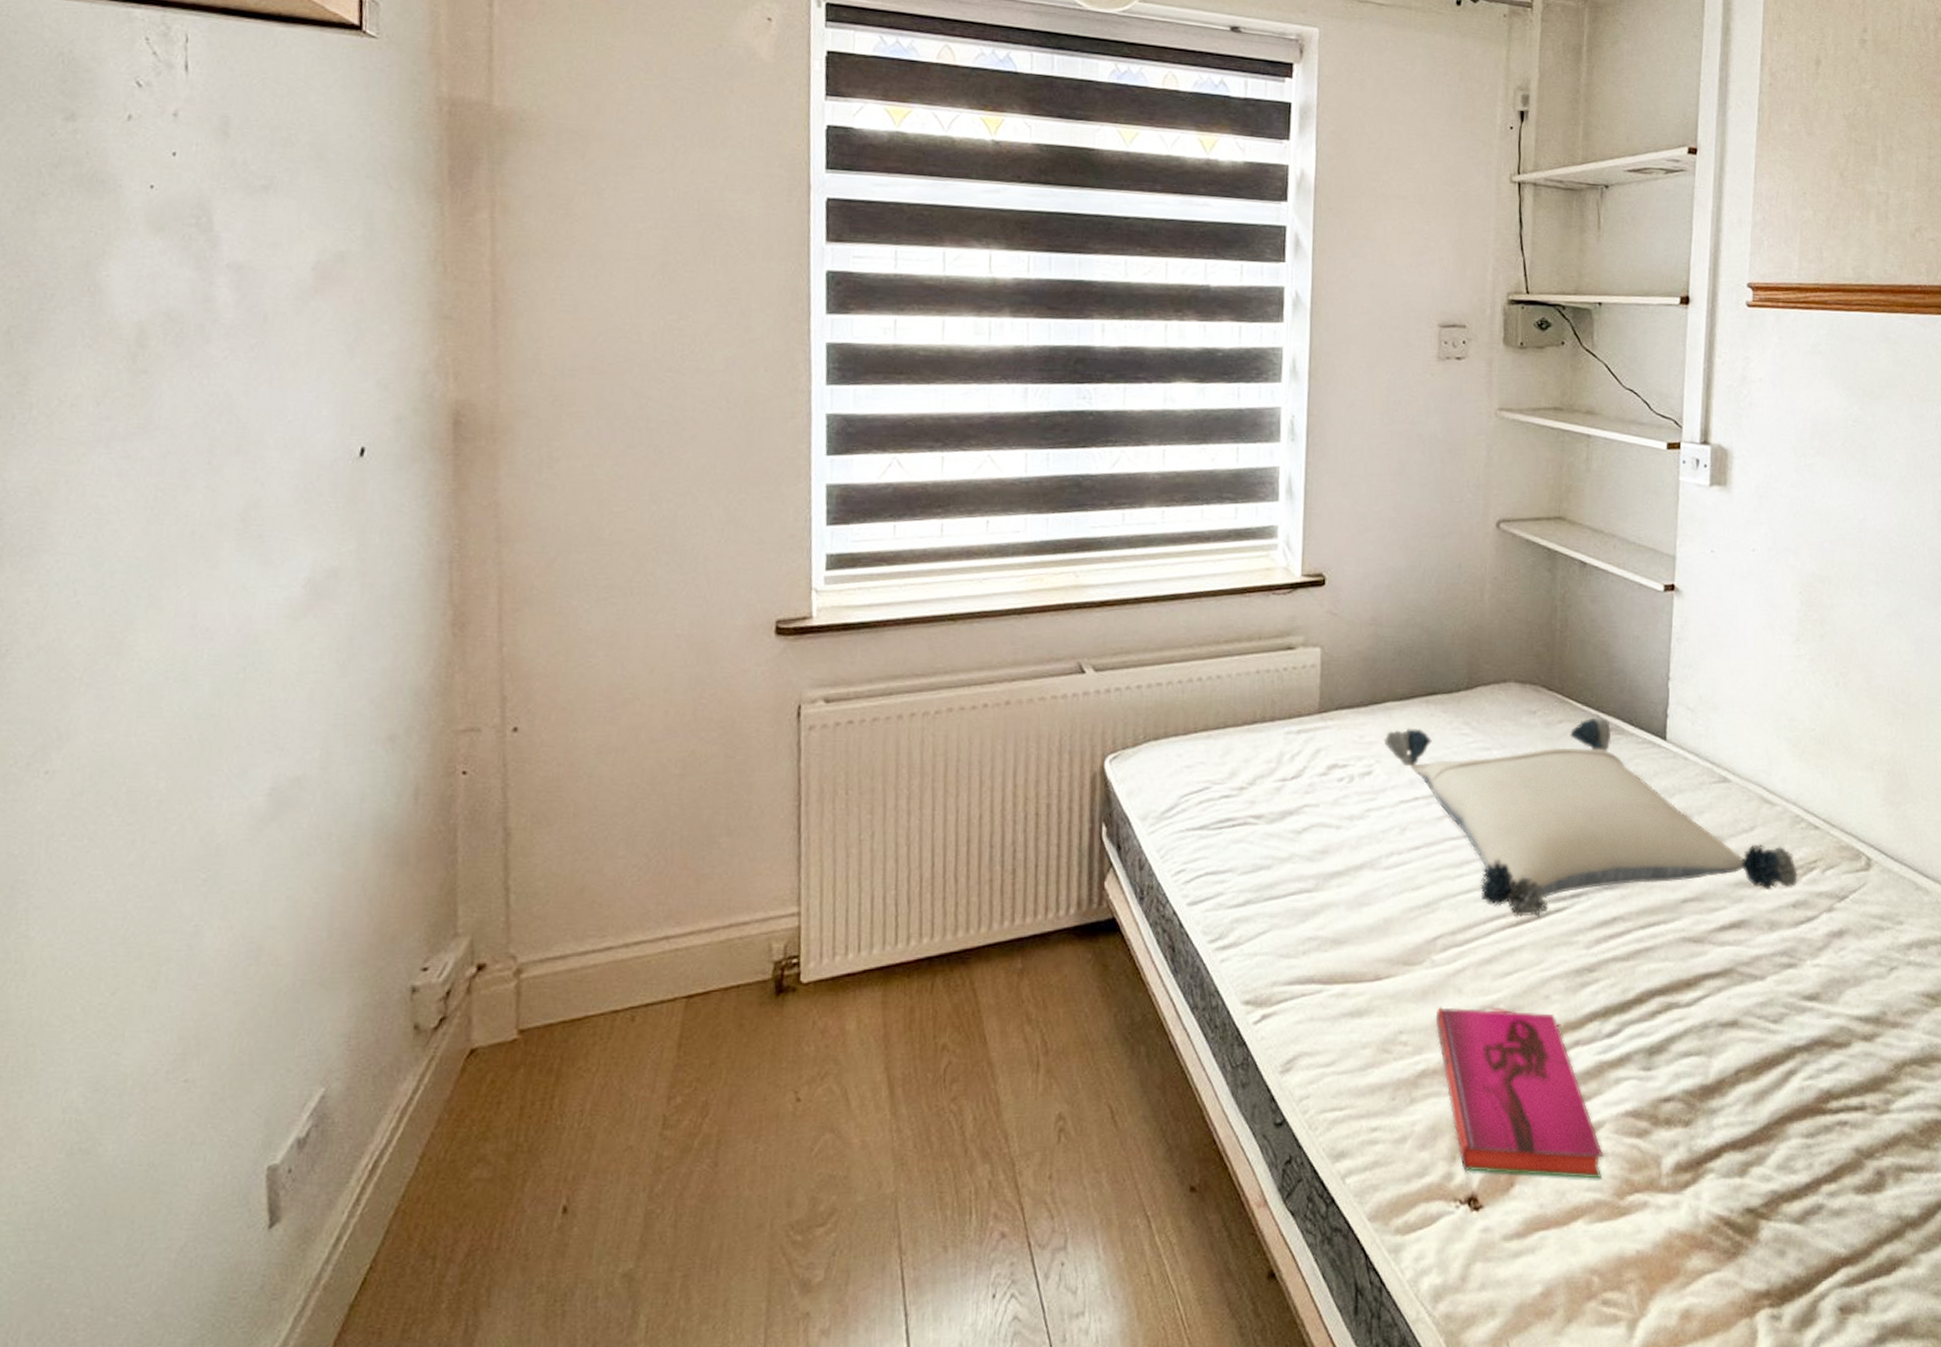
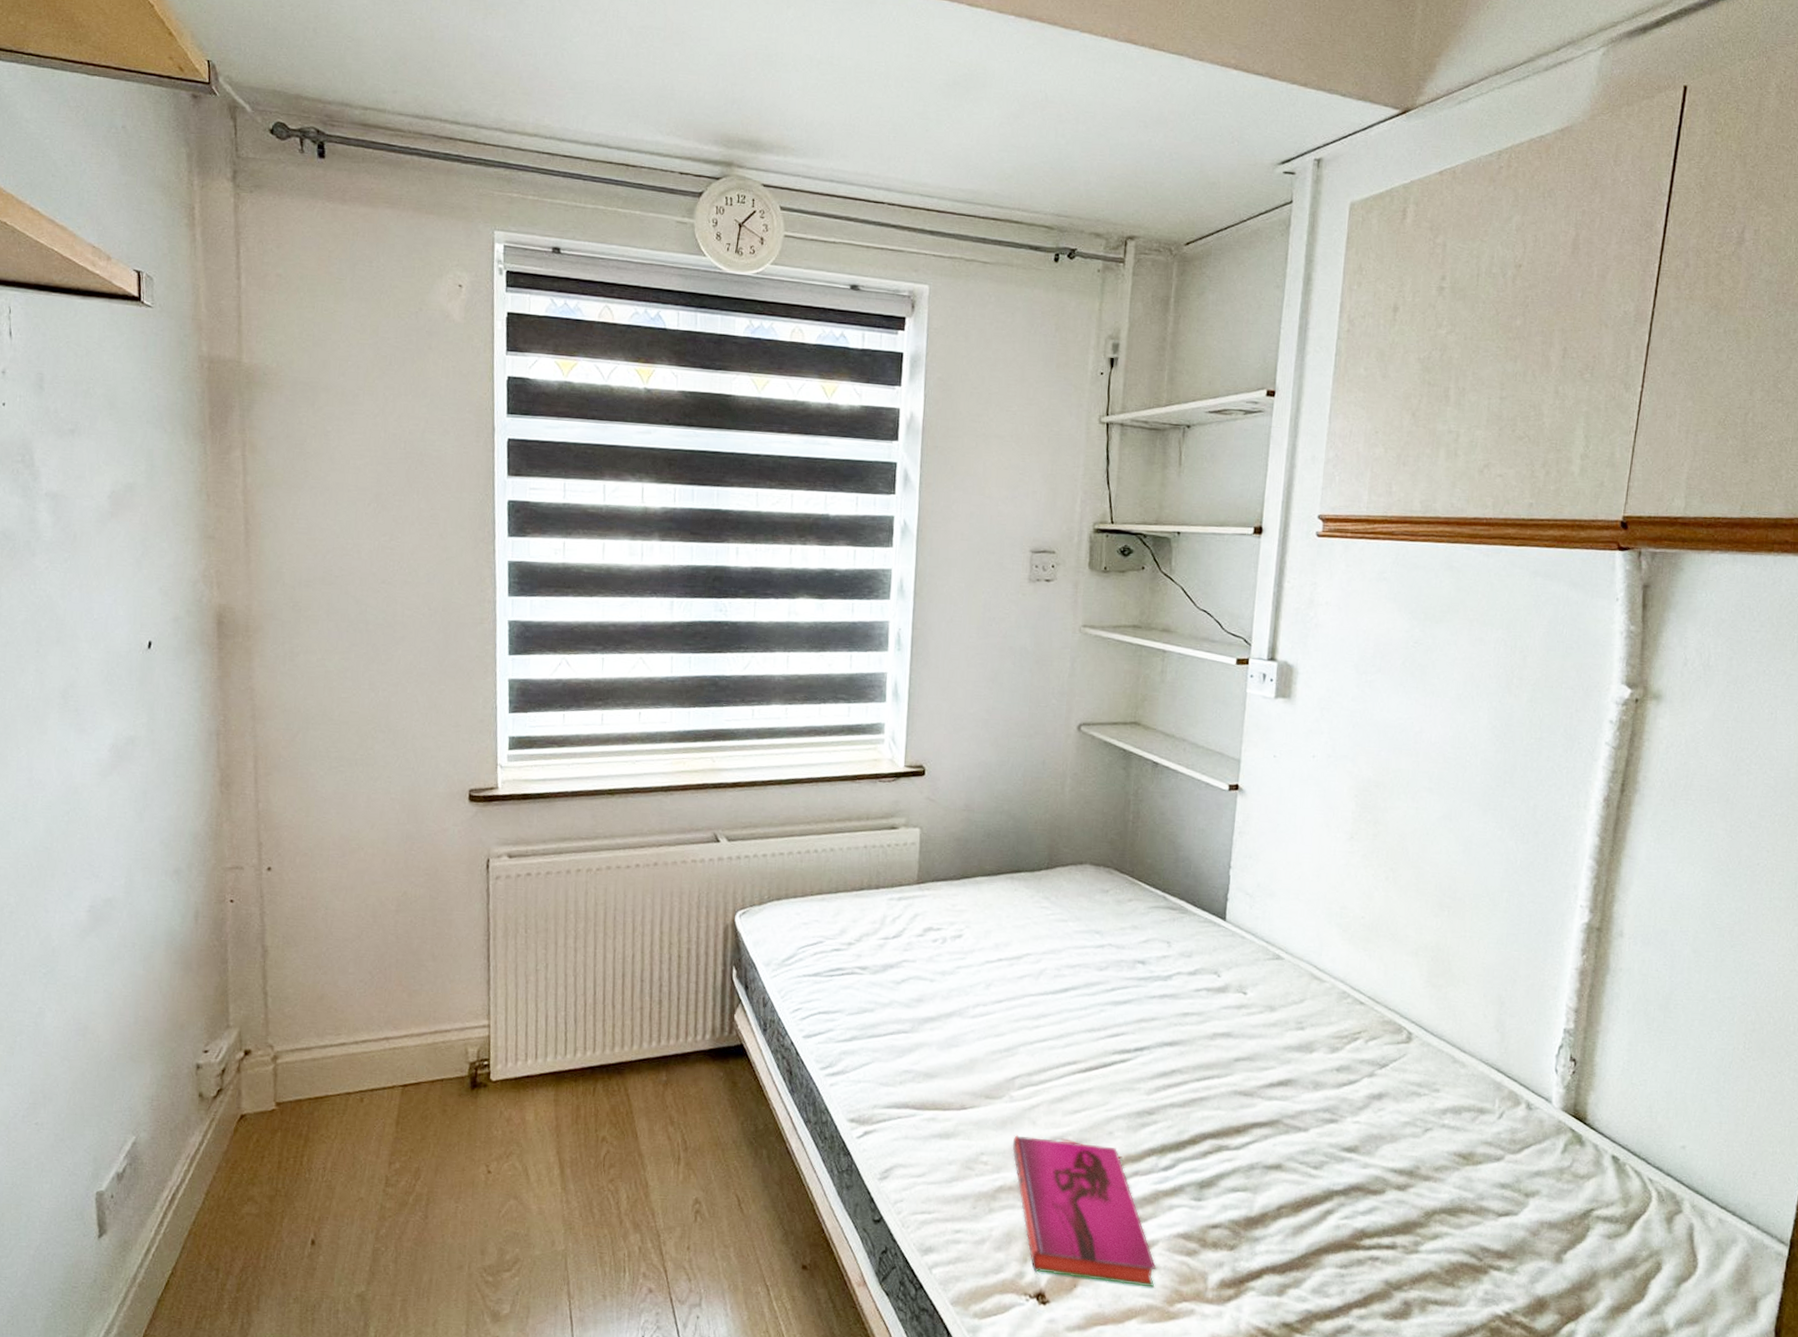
pillow: present [1383,717,1798,918] -> none [973,898,1343,1066]

